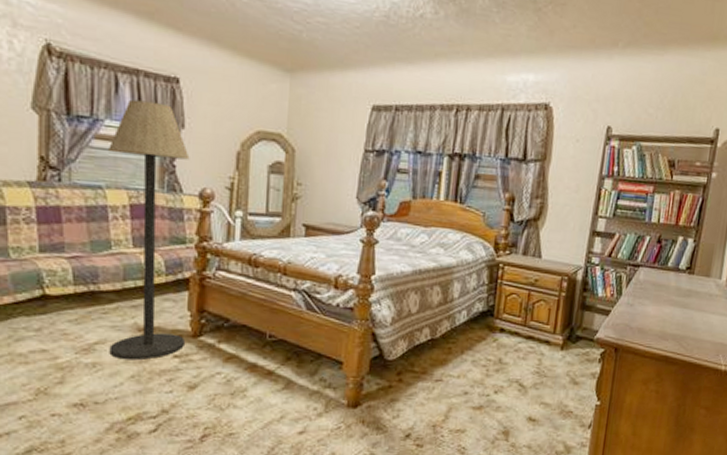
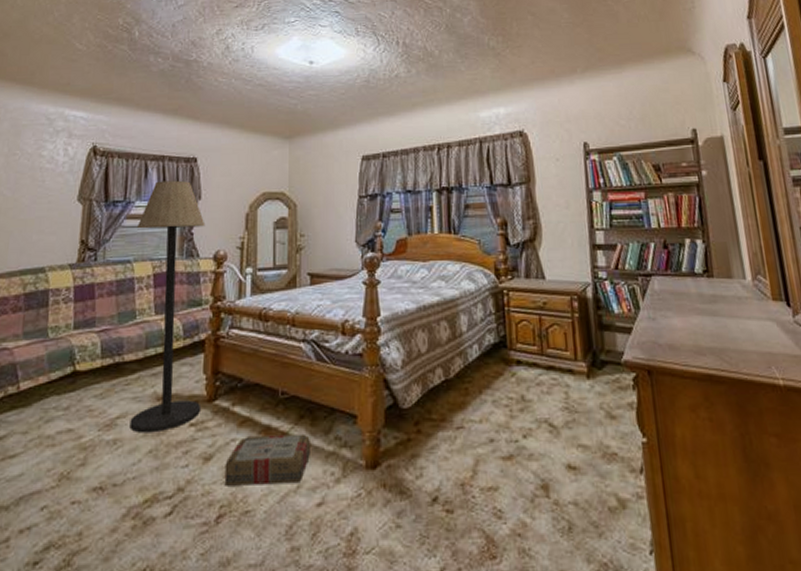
carton: none [209,370,296,415] -> present [224,433,310,486]

